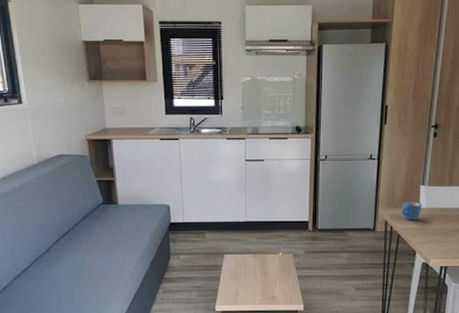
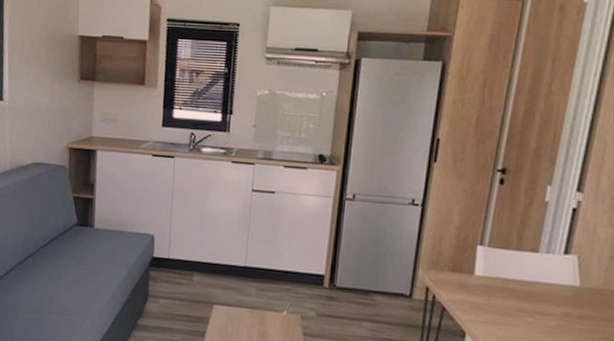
mug: present [402,201,422,221] -> none [449,263,478,291]

